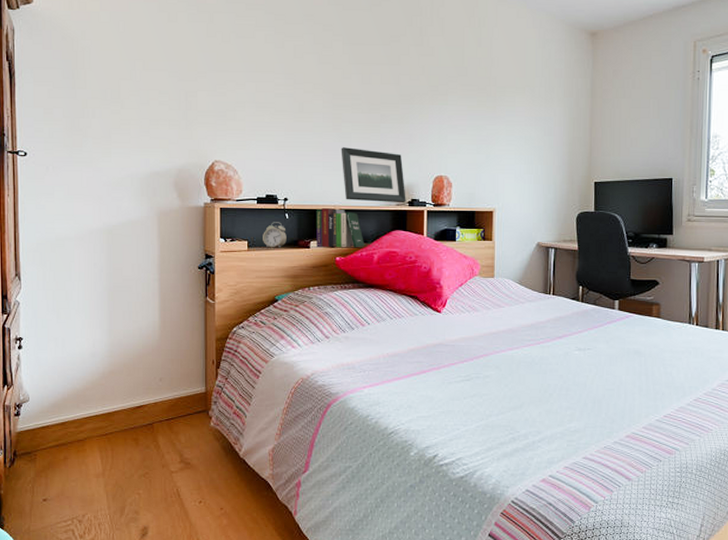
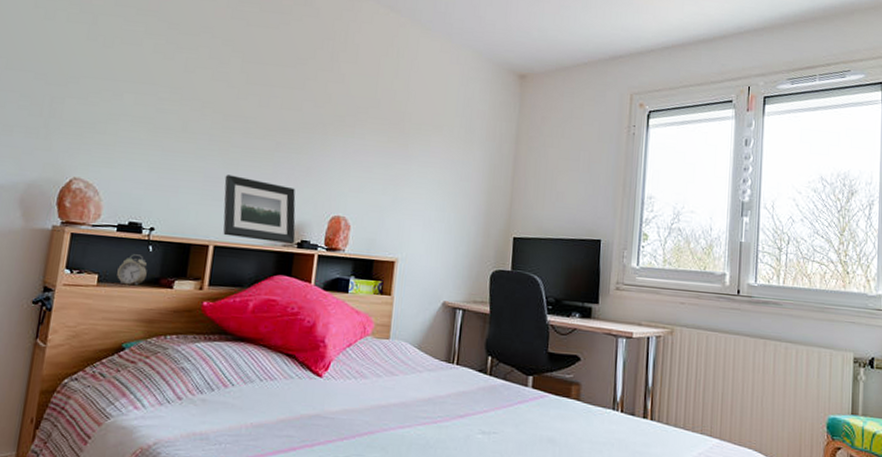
books: present [316,208,365,248] -> none [181,243,240,293]

